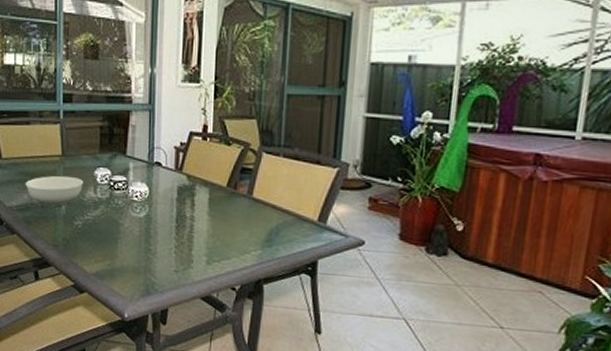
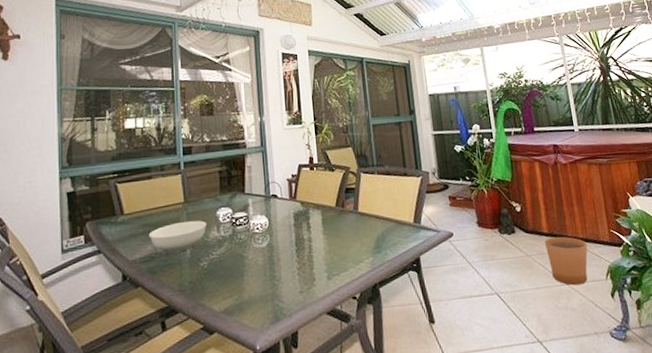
planter: none [484,269,545,332] -> present [544,236,588,286]

